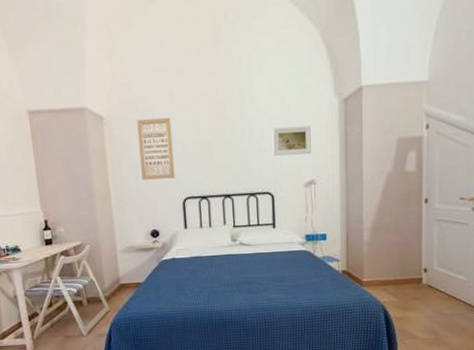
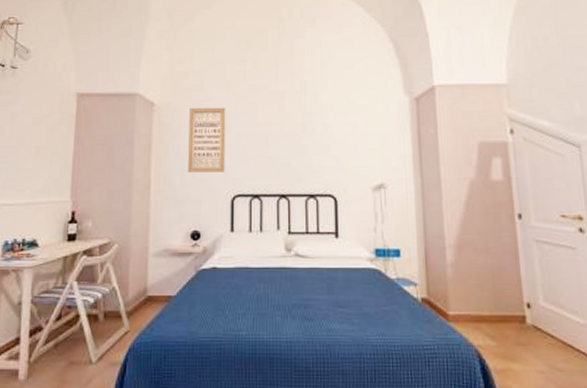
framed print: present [272,125,311,156] -> none [336,123,380,154]

